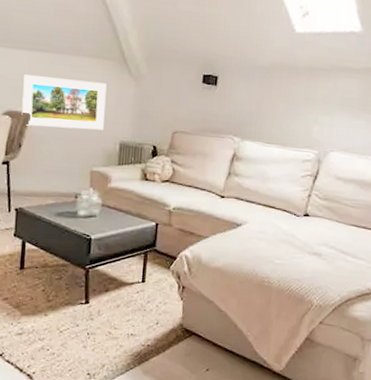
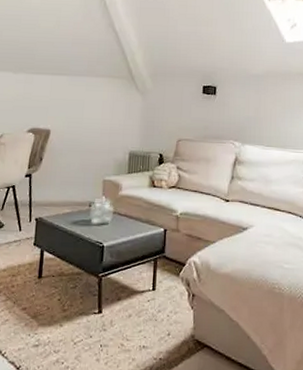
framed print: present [21,74,107,130] -> none [43,96,117,142]

